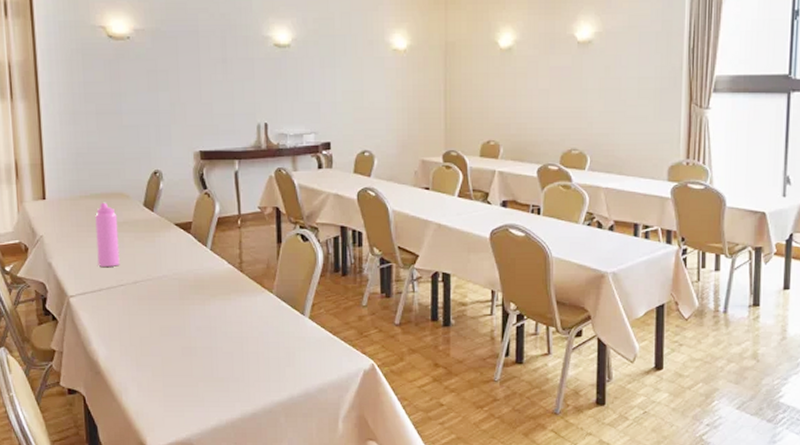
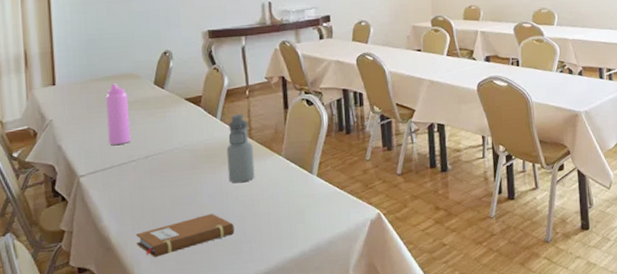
notebook: none [124,347,222,387] -> present [136,213,235,258]
water bottle: none [216,244,245,318] -> present [226,113,255,184]

